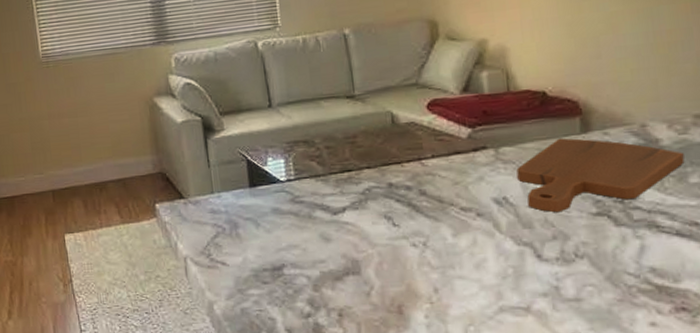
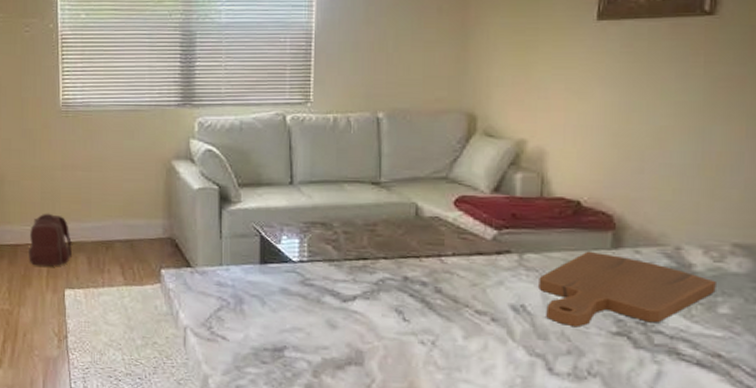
backpack: none [24,162,68,215] -> present [29,213,72,266]

